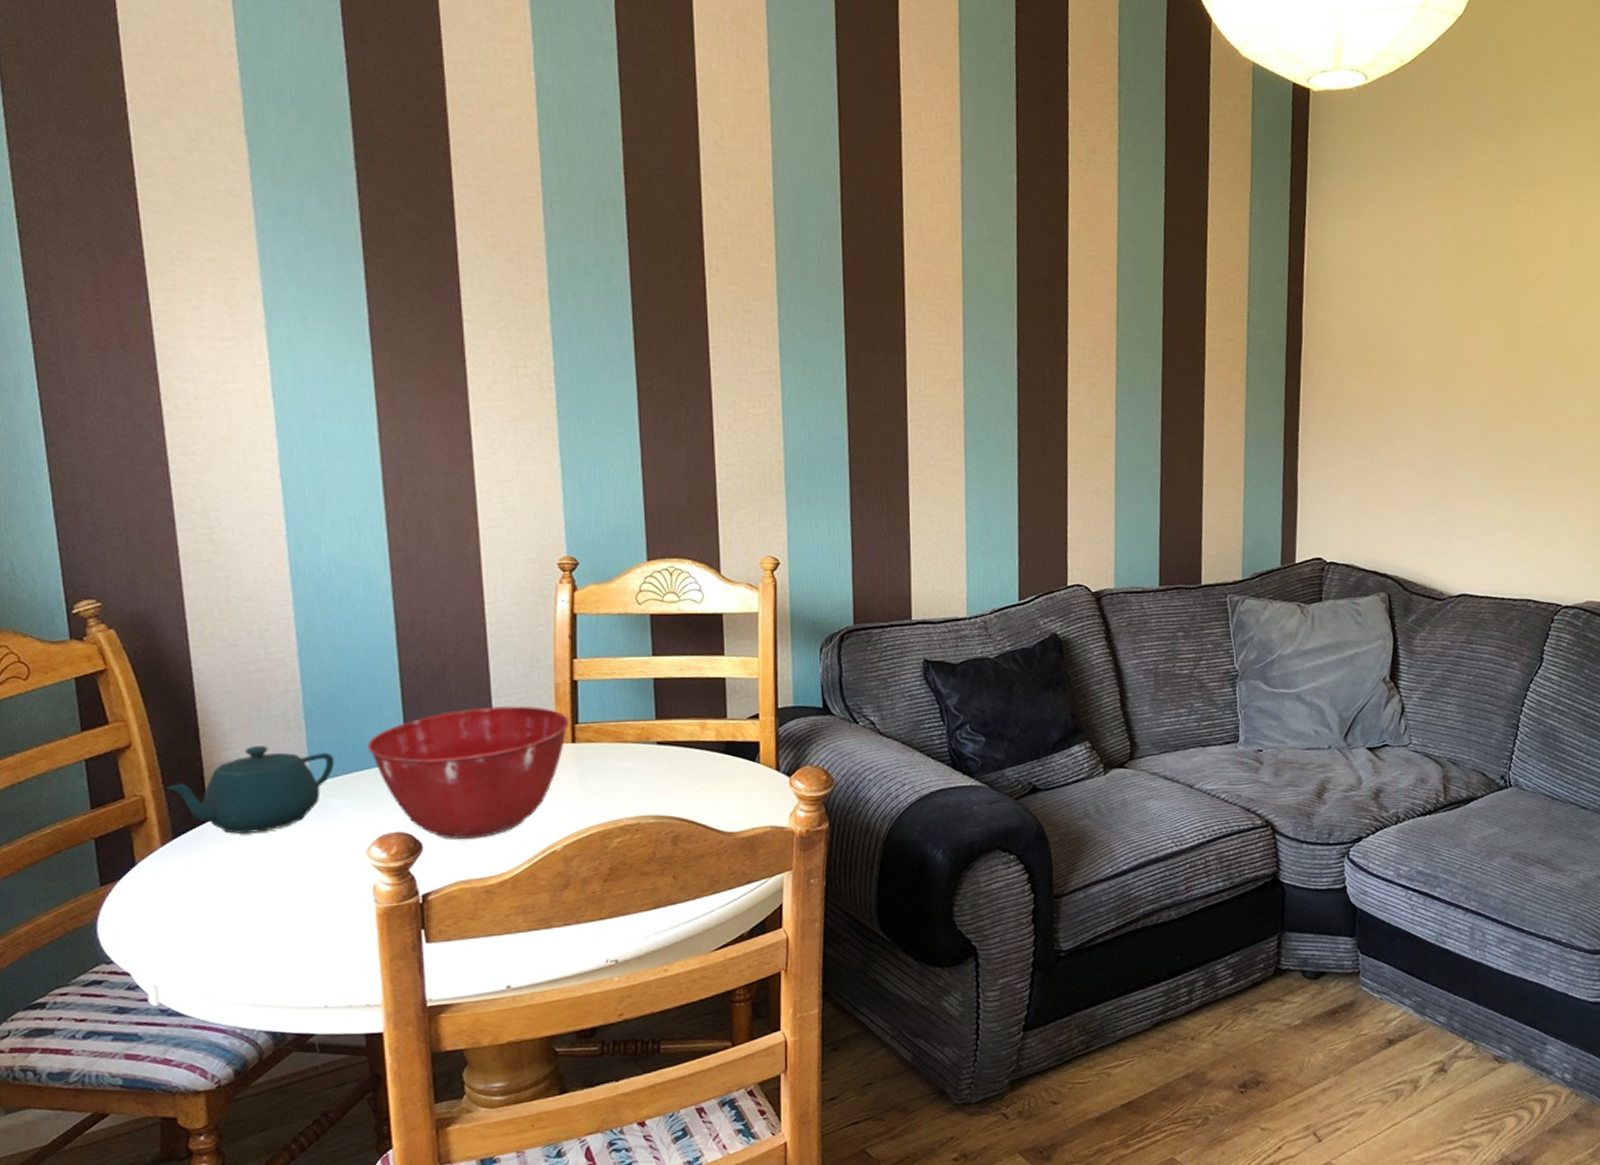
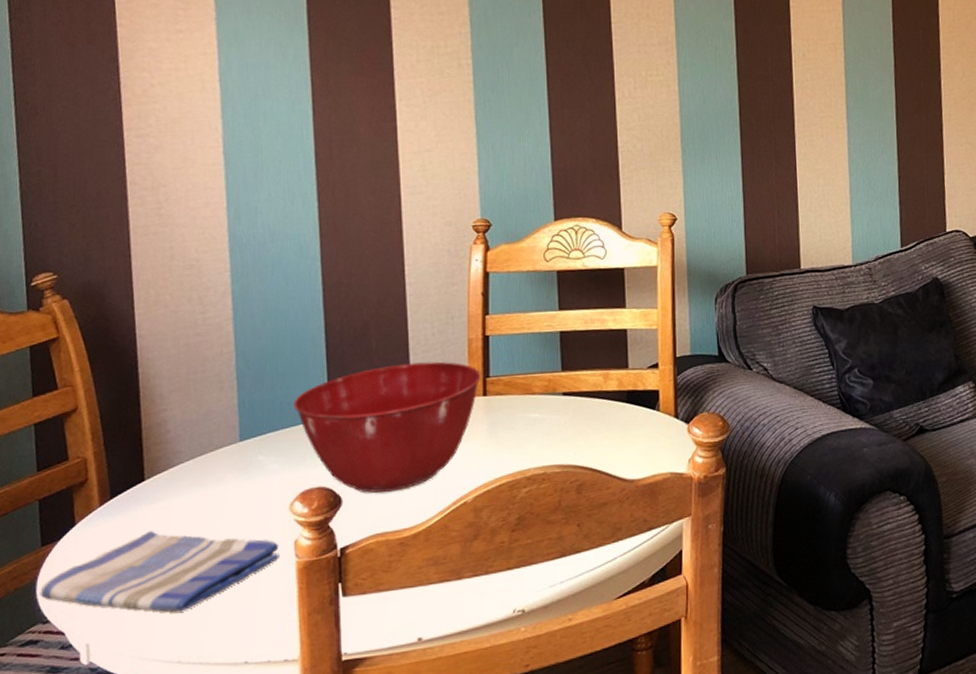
dish towel: none [101,873,357,955] -> present [40,531,279,612]
teapot: present [165,746,335,834] -> none [106,406,263,492]

